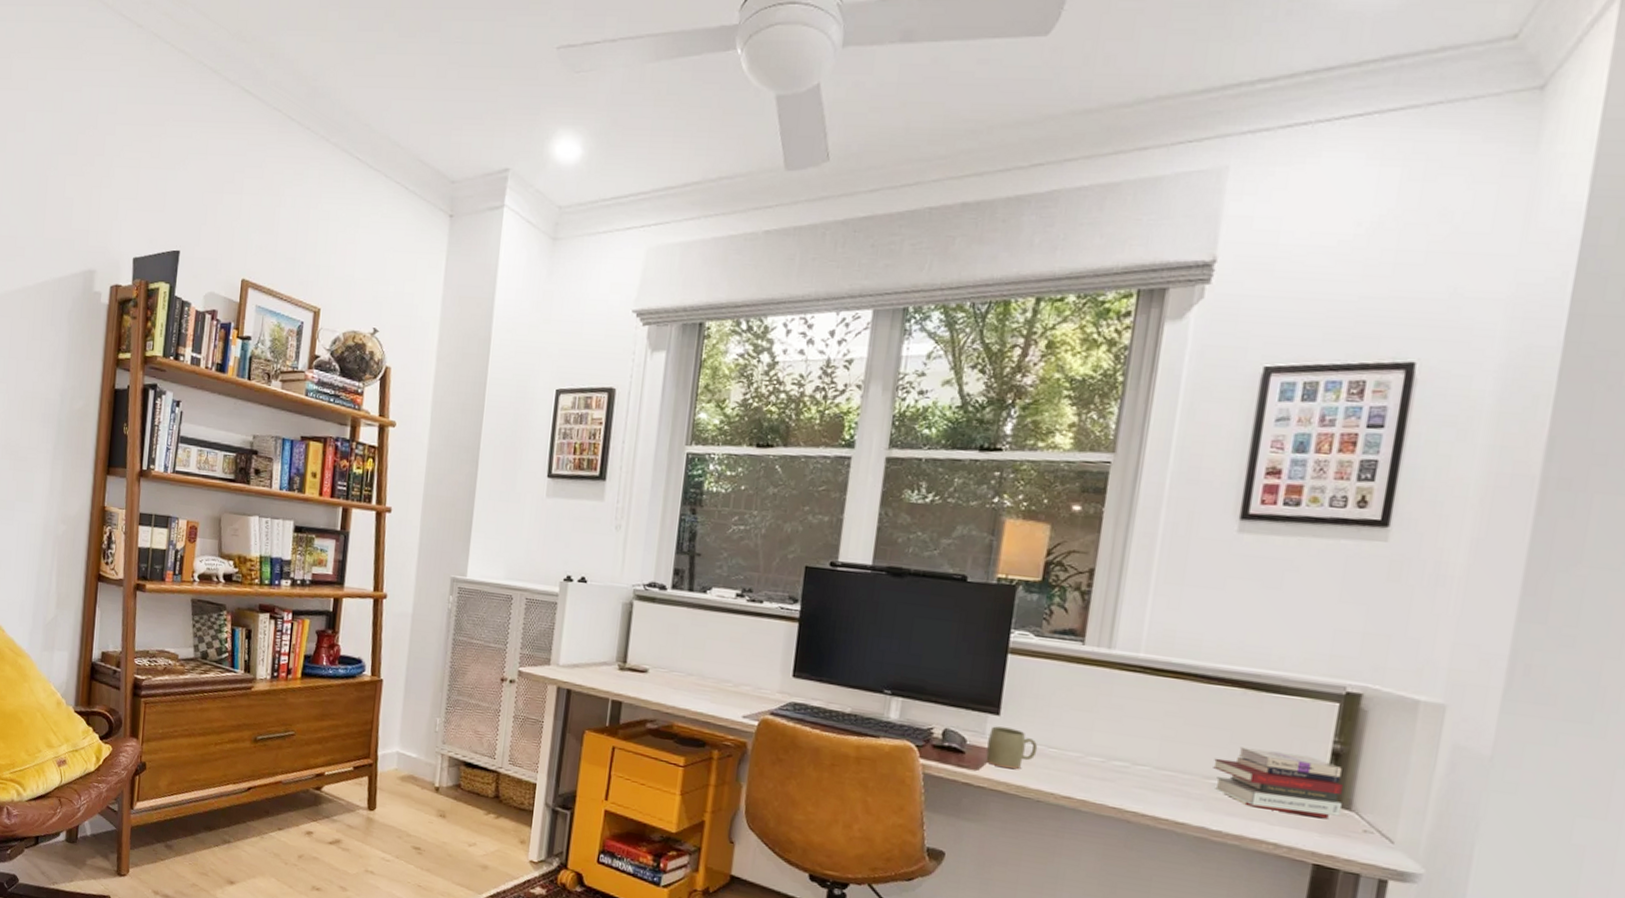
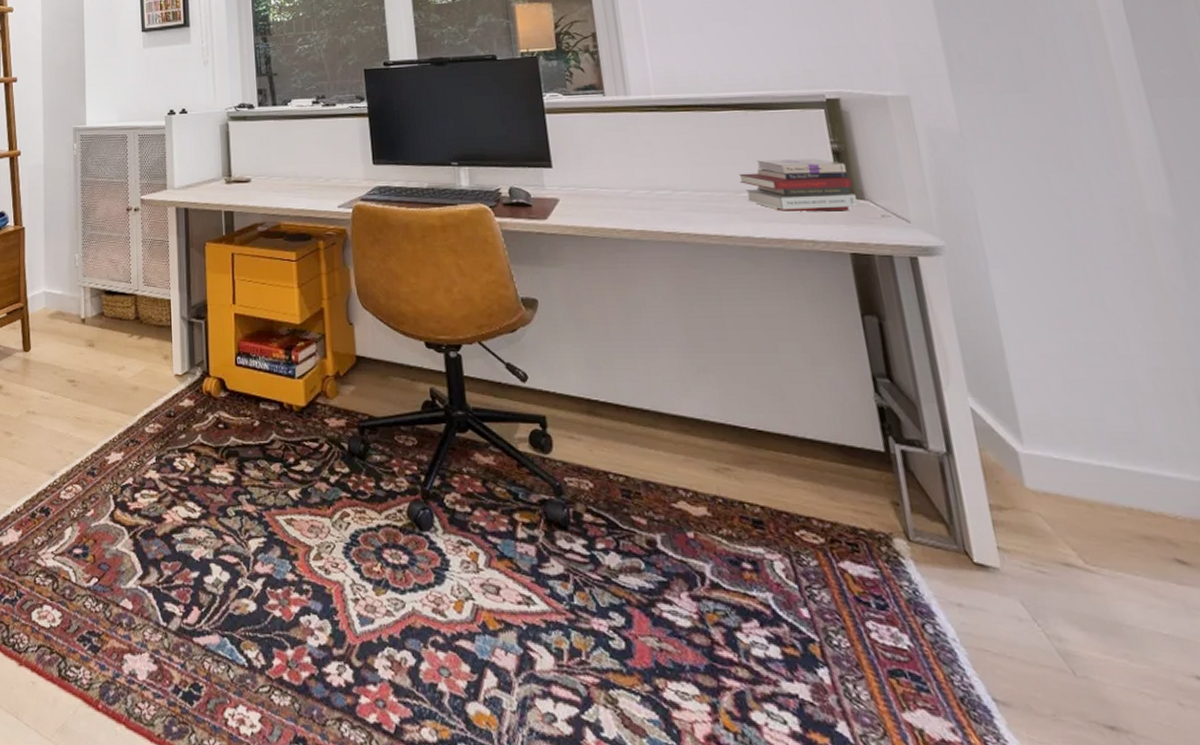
mug: present [986,726,1038,770] -> none [547,177,592,214]

